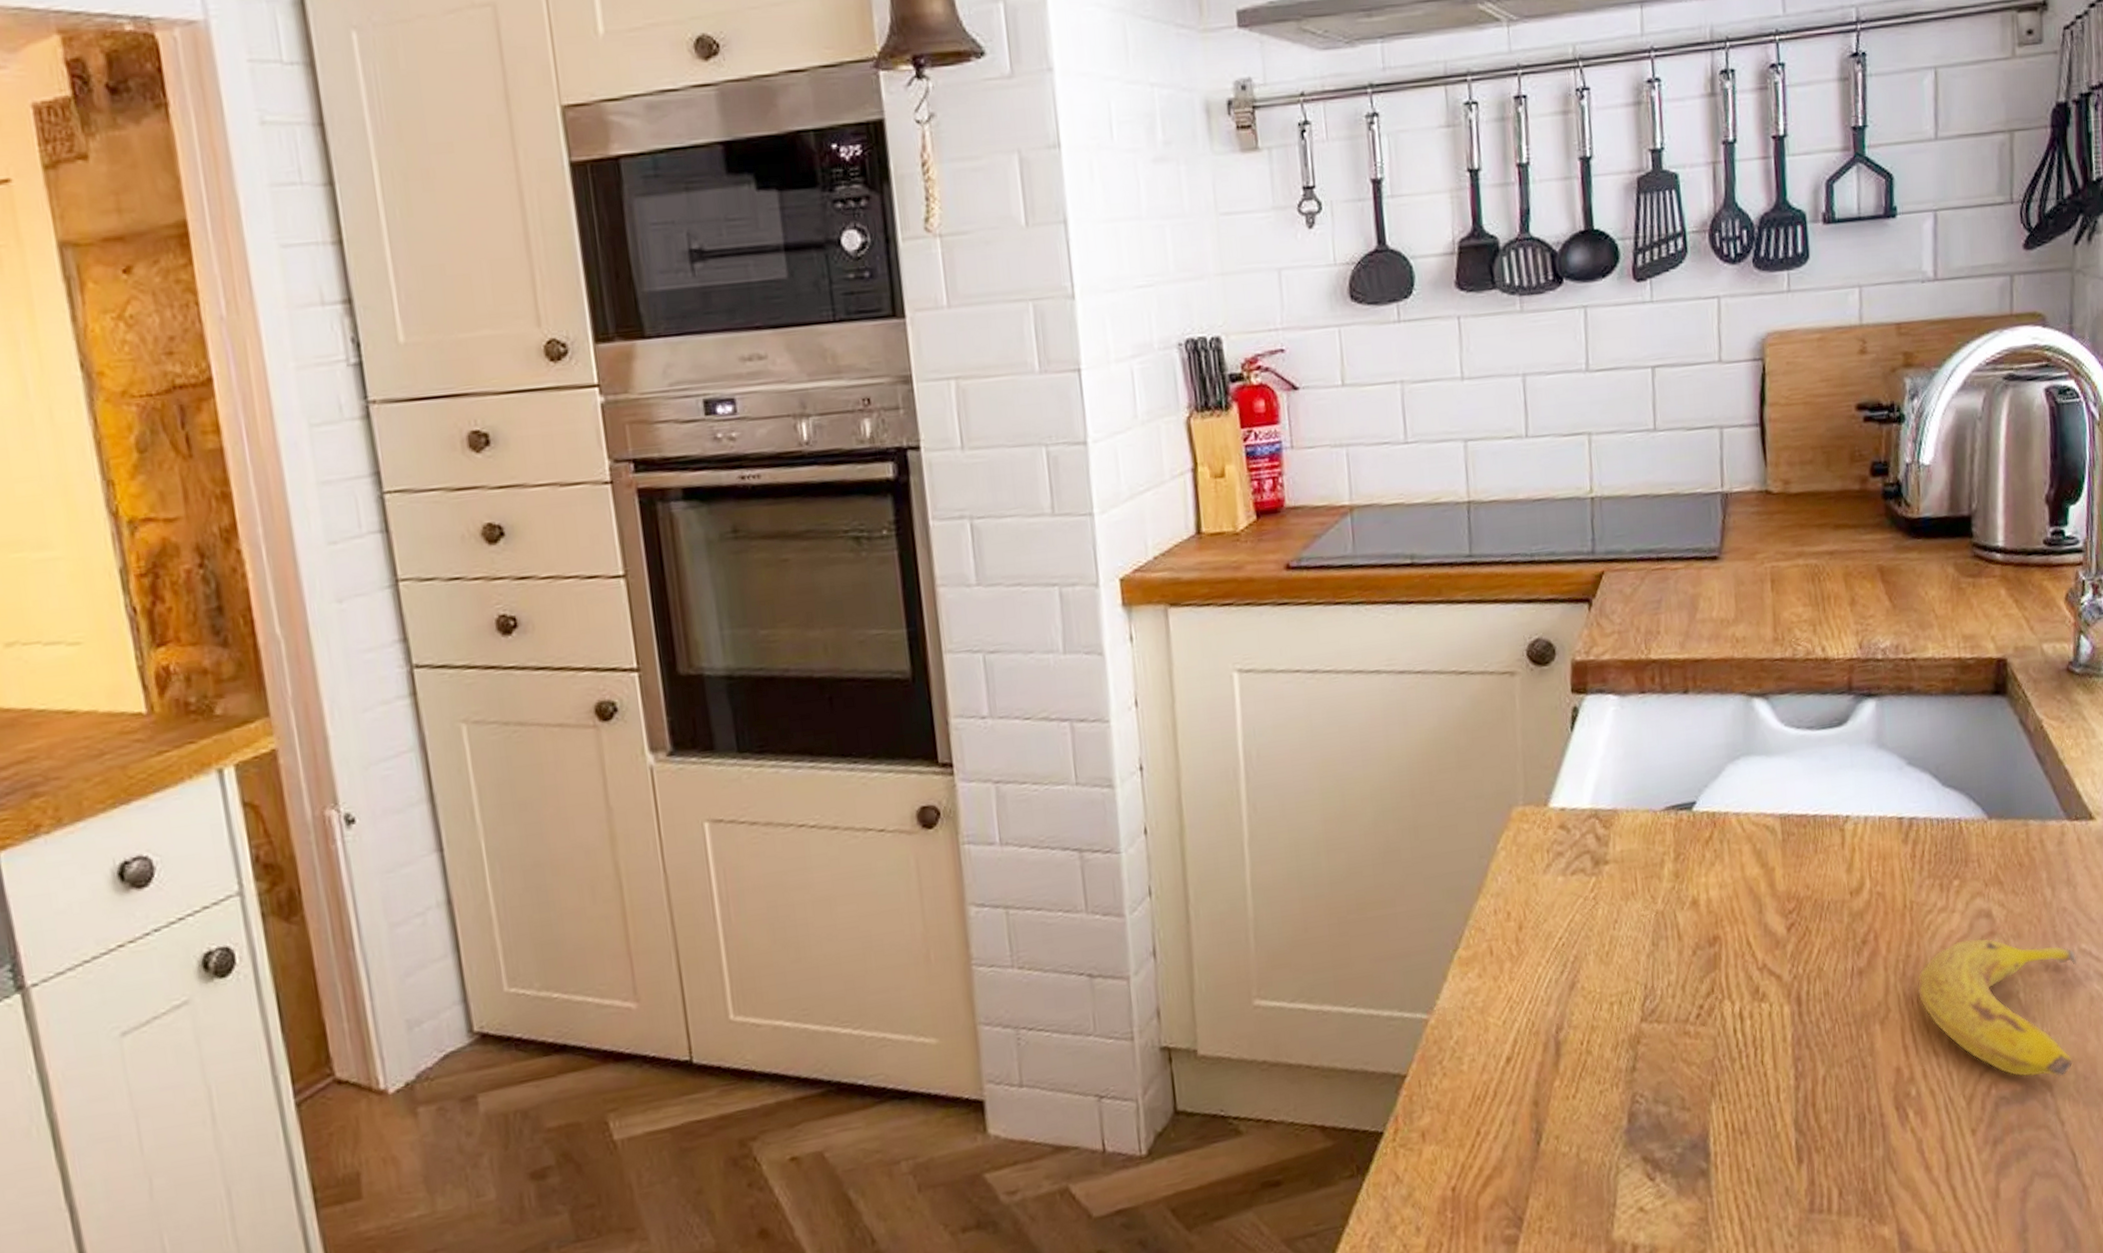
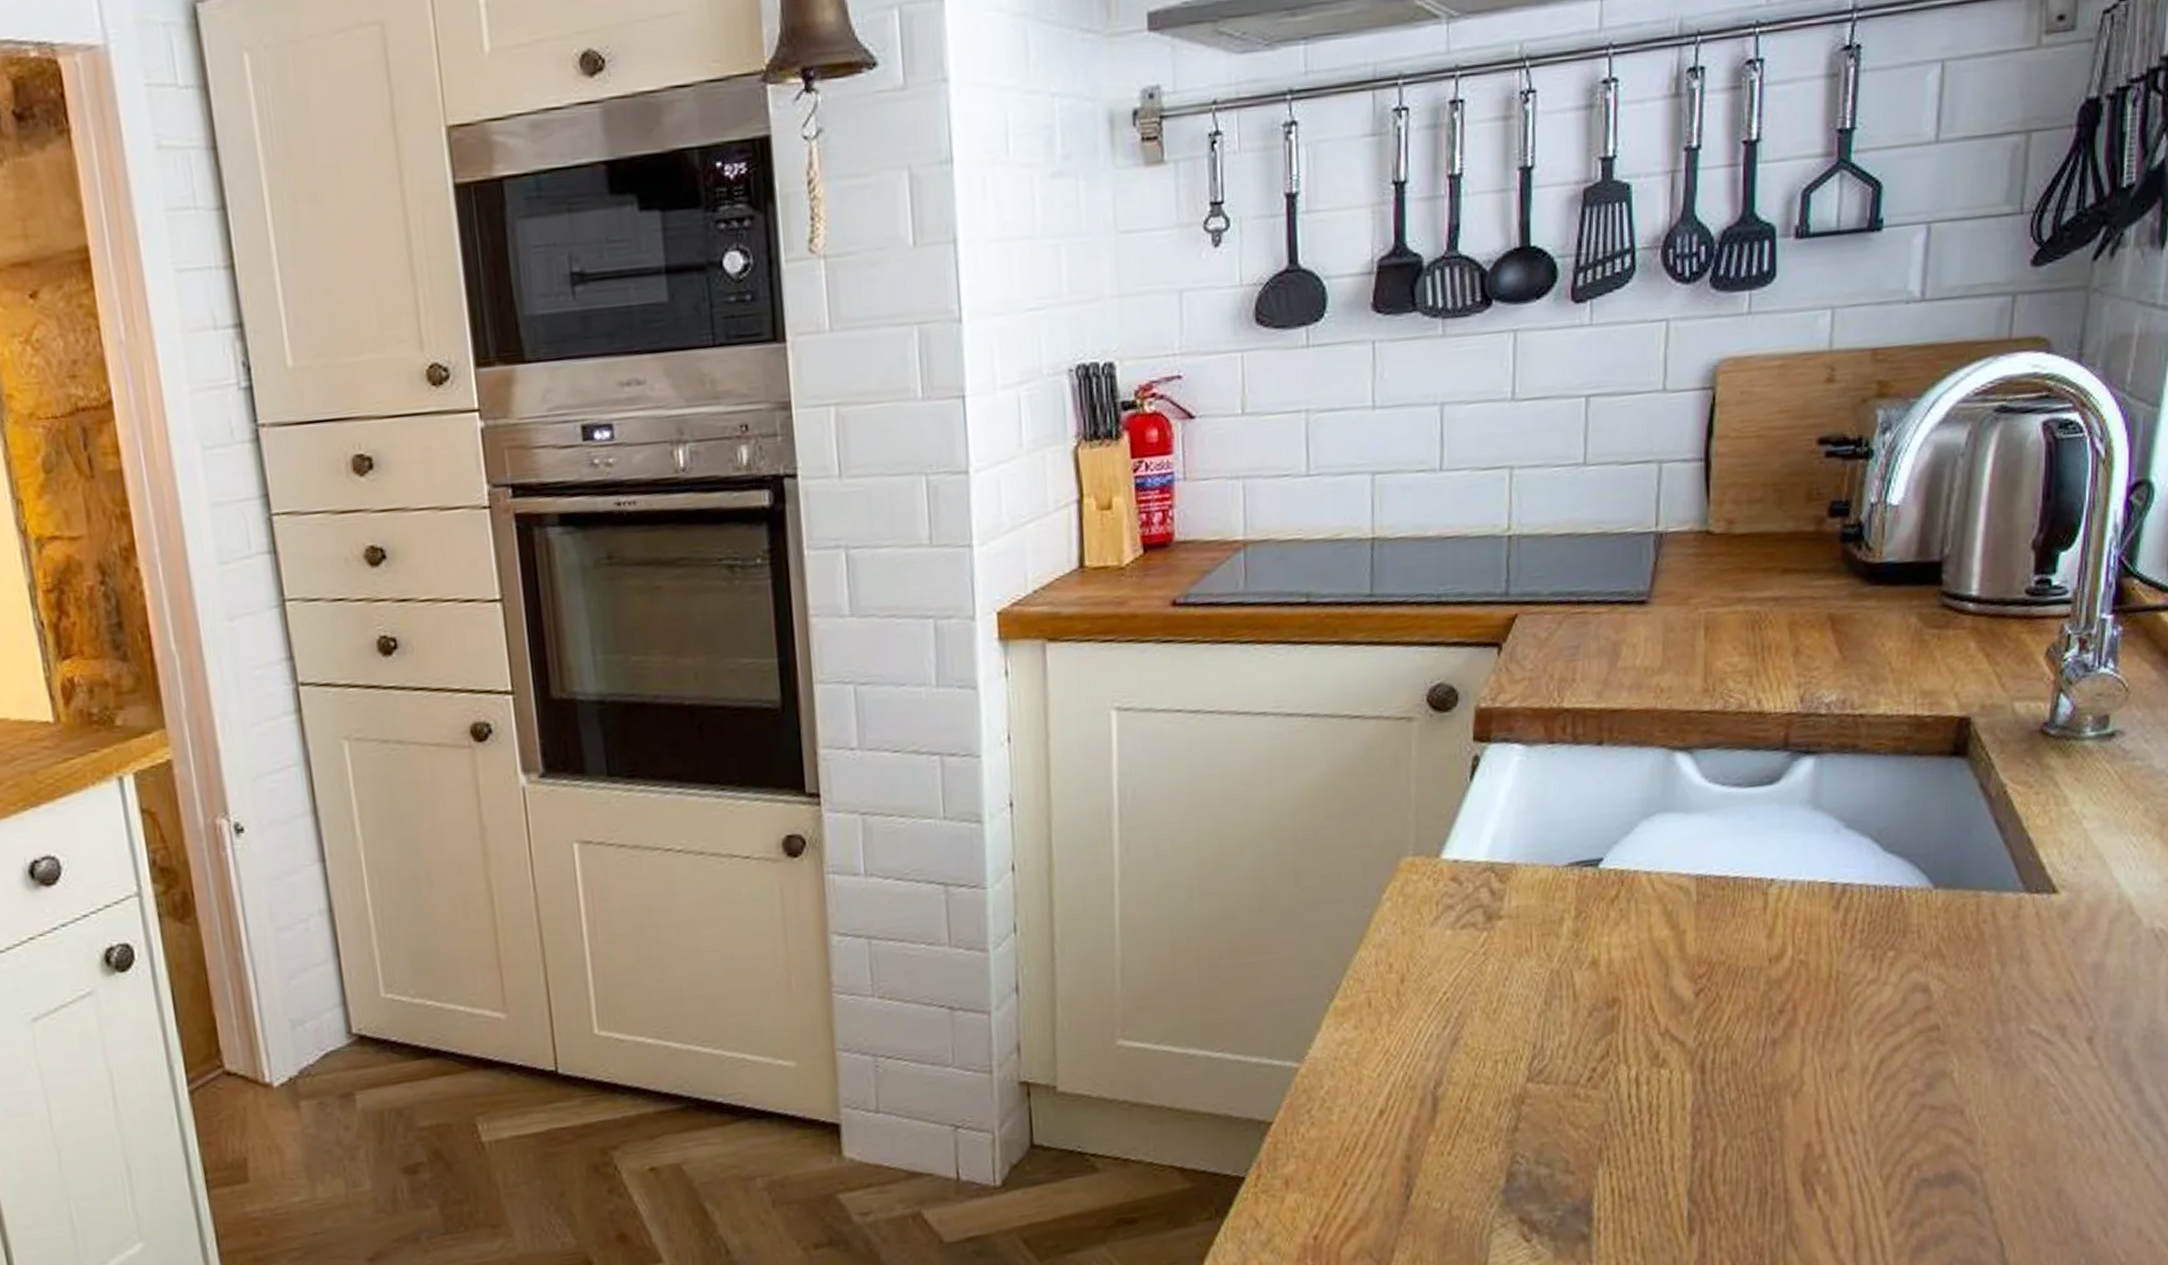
fruit: present [1916,939,2077,1077] -> none [1836,1014,2024,1162]

